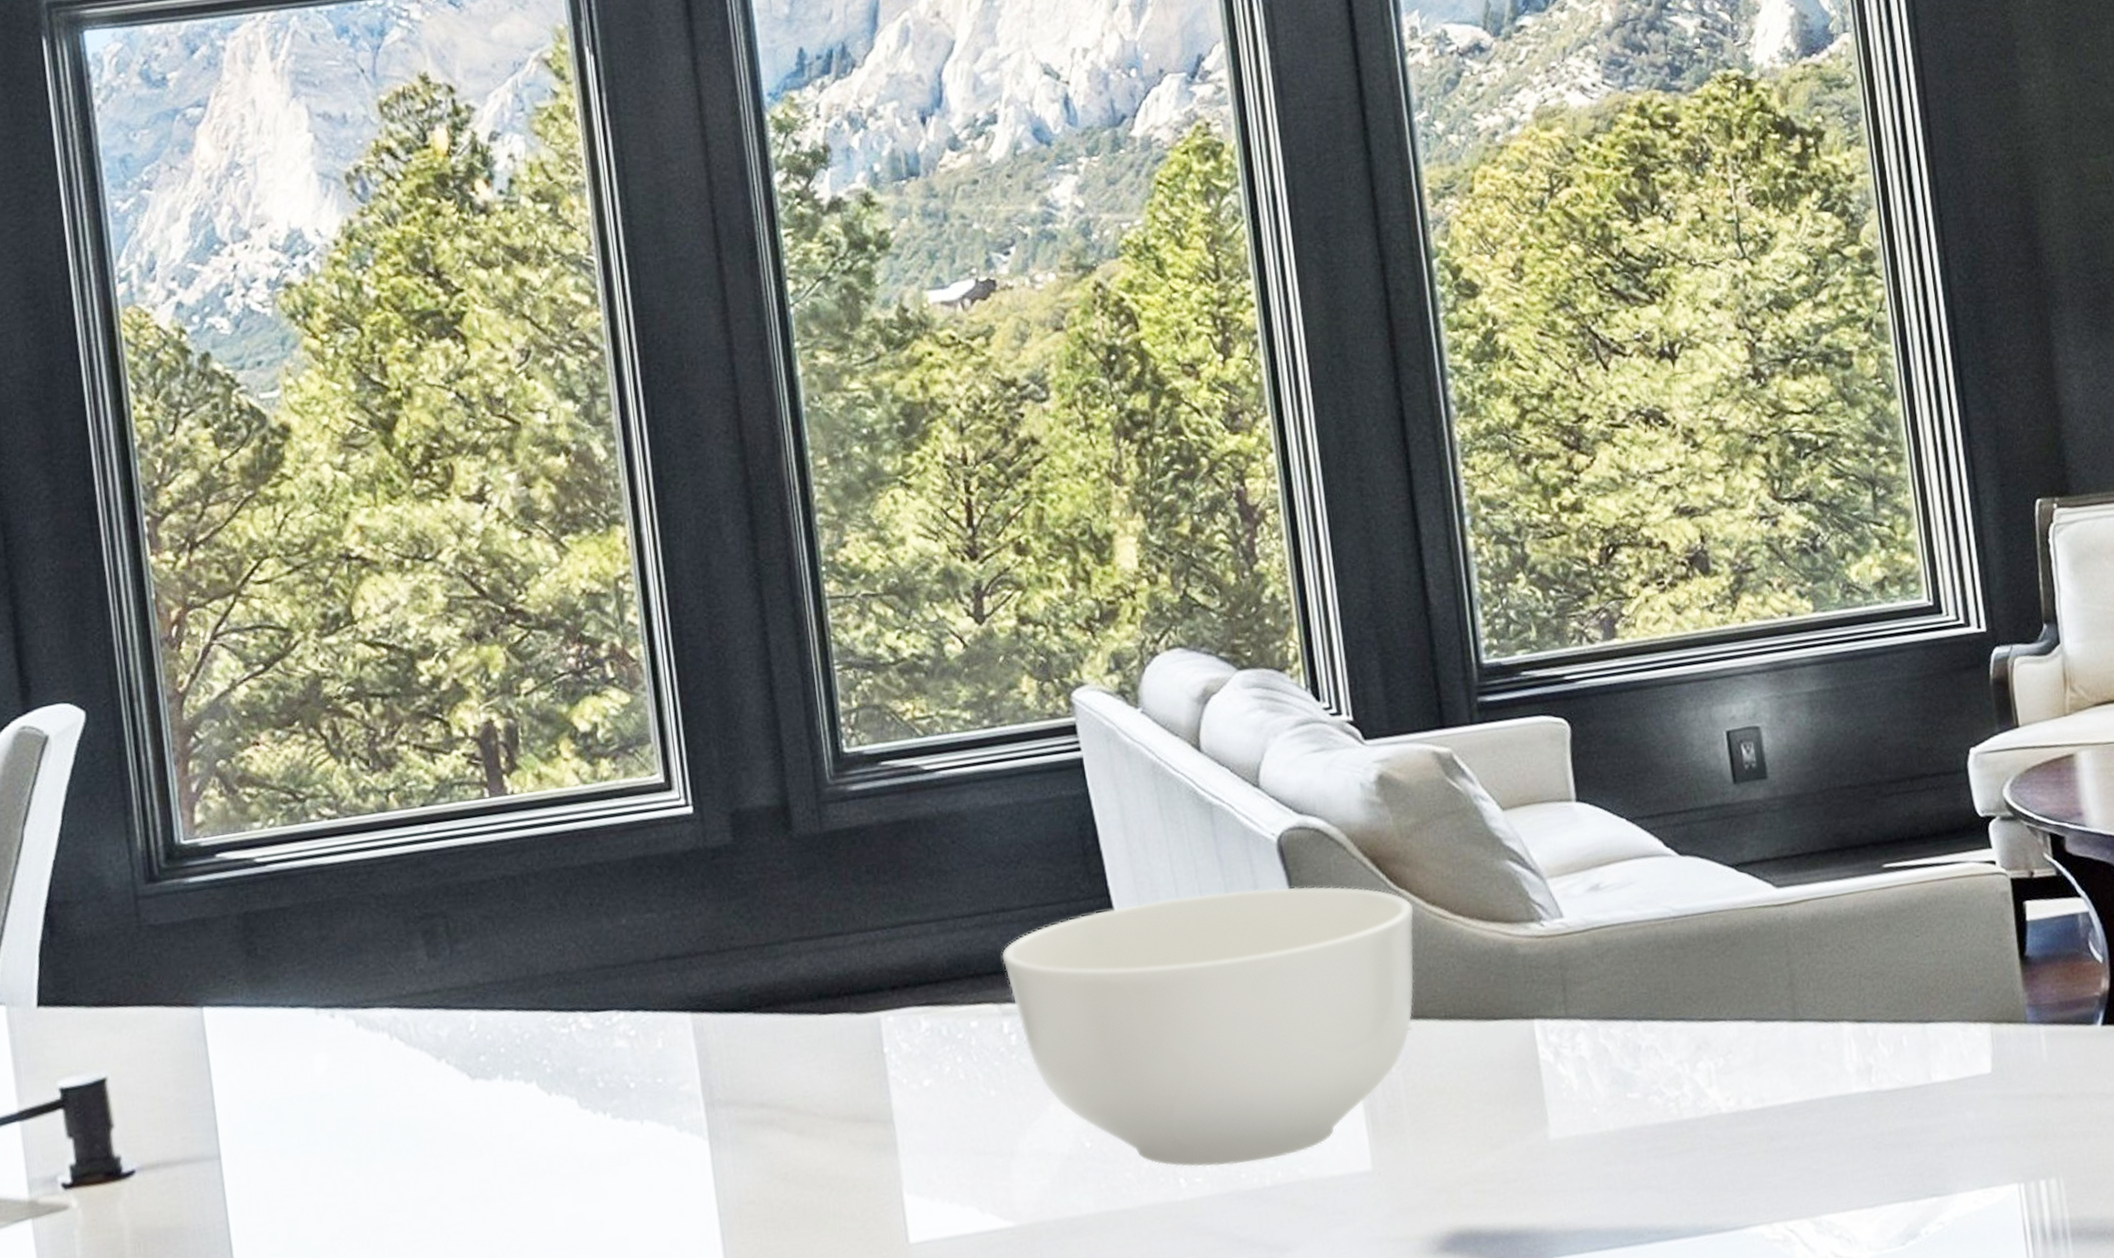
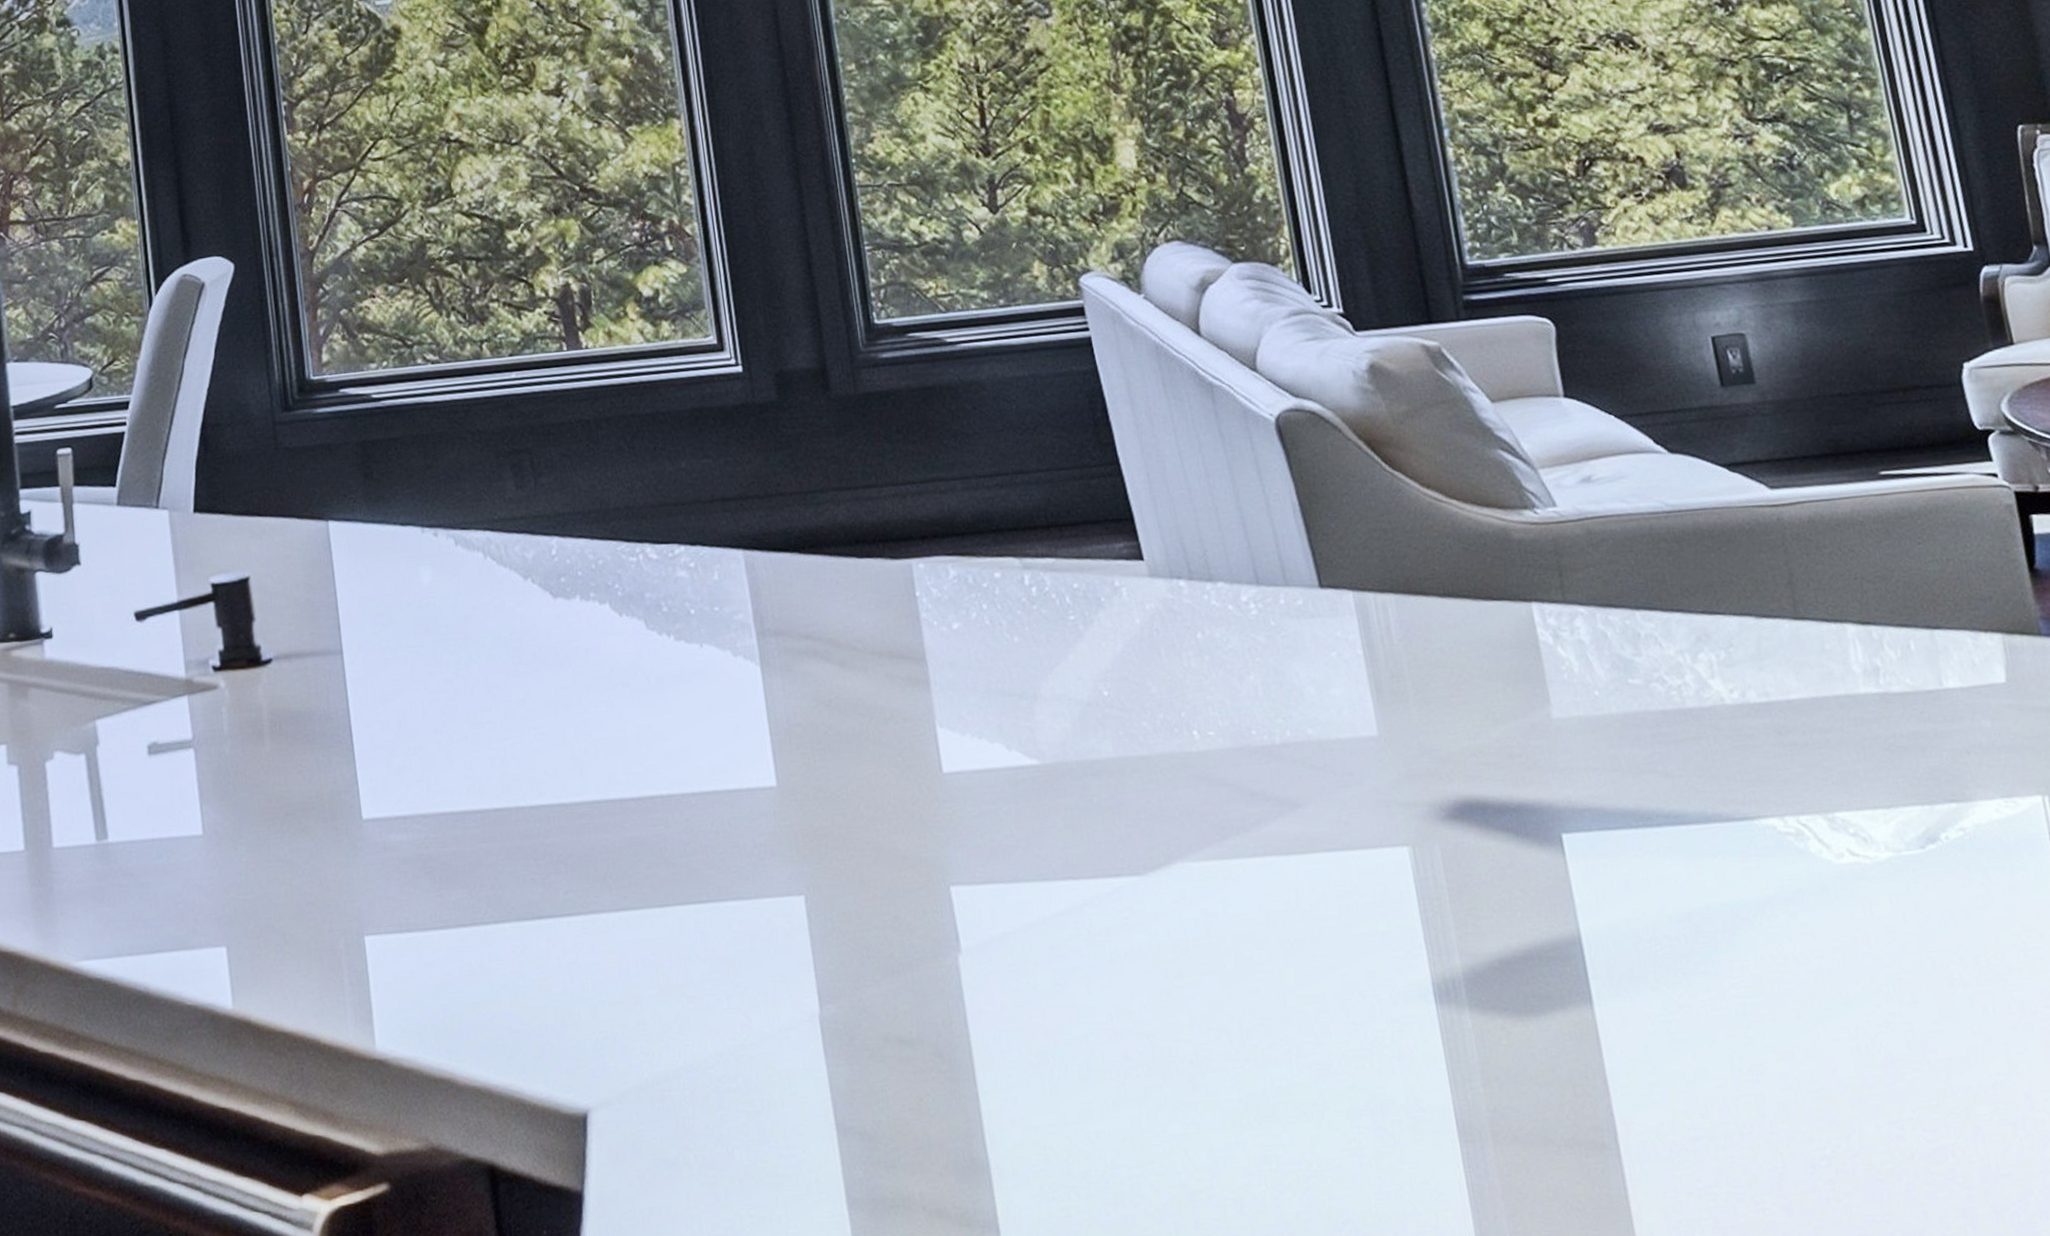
bowl: present [1001,886,1415,1167] -> none [1021,464,1413,722]

